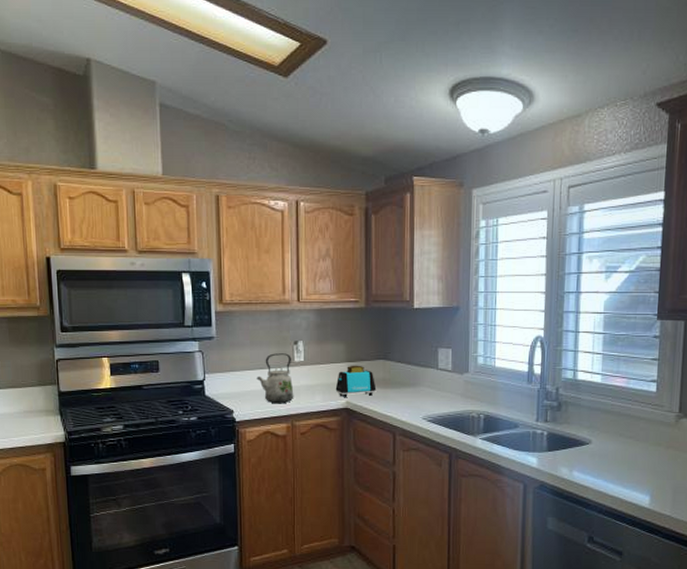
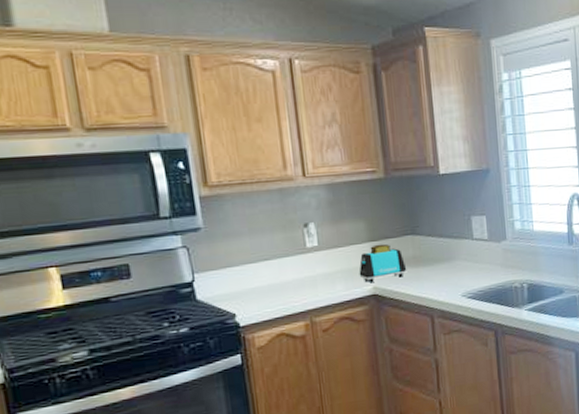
kettle: present [256,353,294,403] -> none [261,239,311,299]

